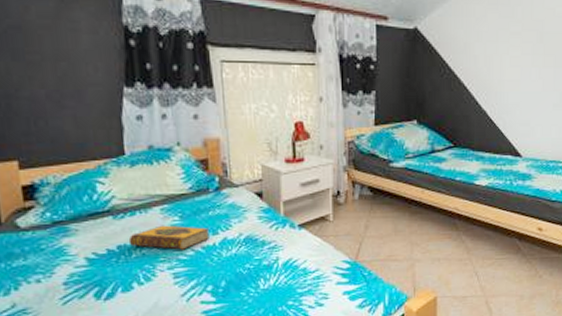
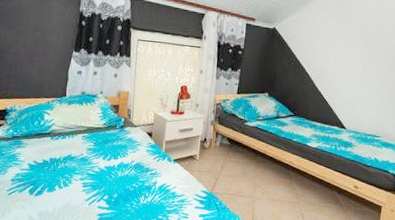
hardback book: present [128,225,210,250] -> none [58,147,112,167]

